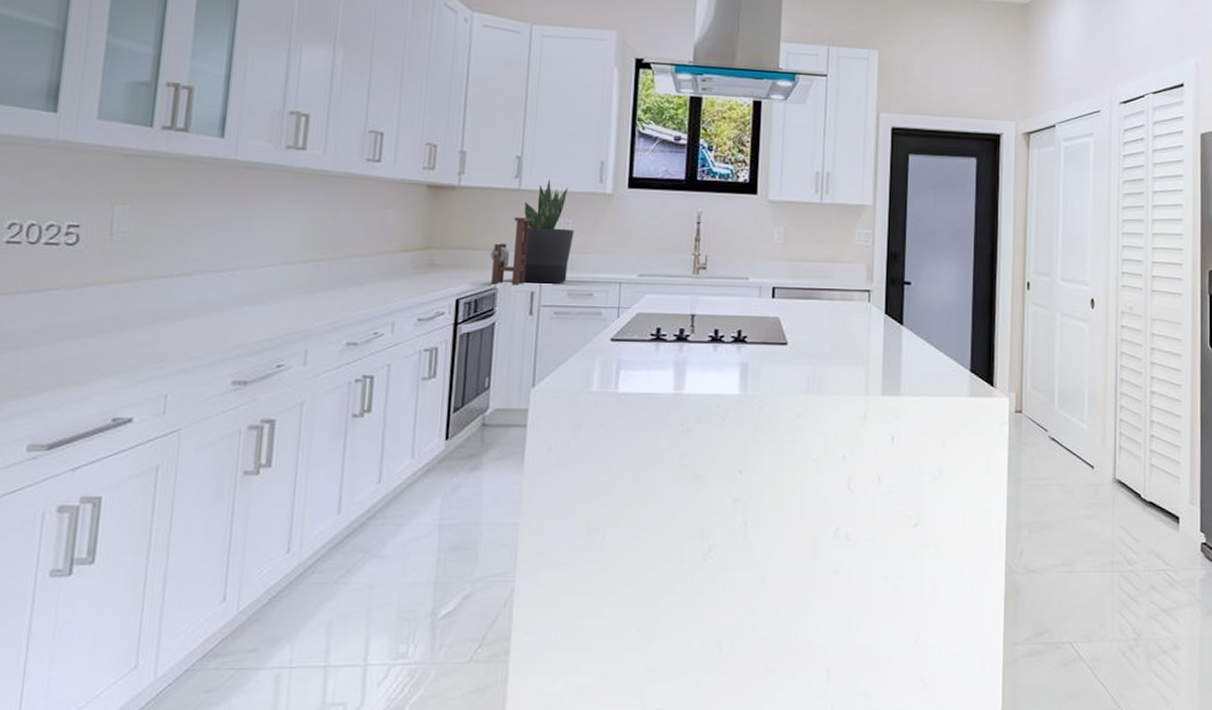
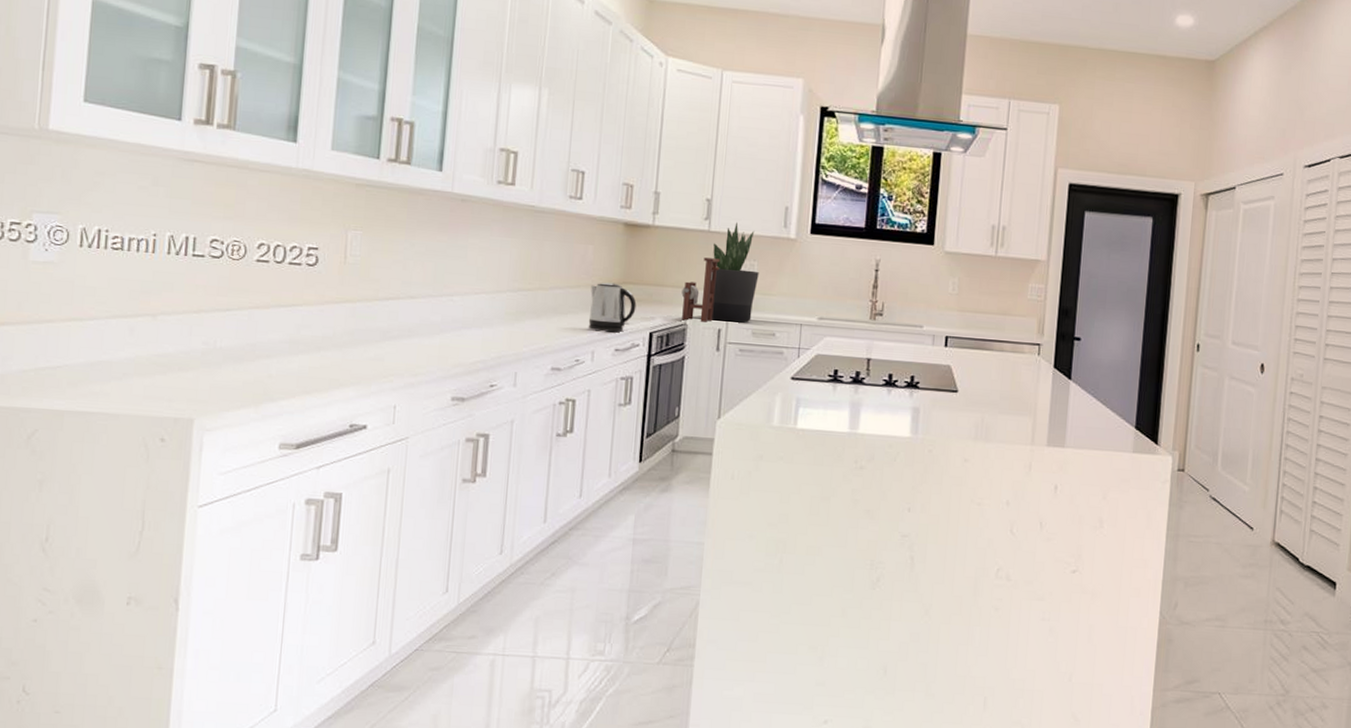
kettle: none [387,248,441,301] -> present [588,282,637,332]

